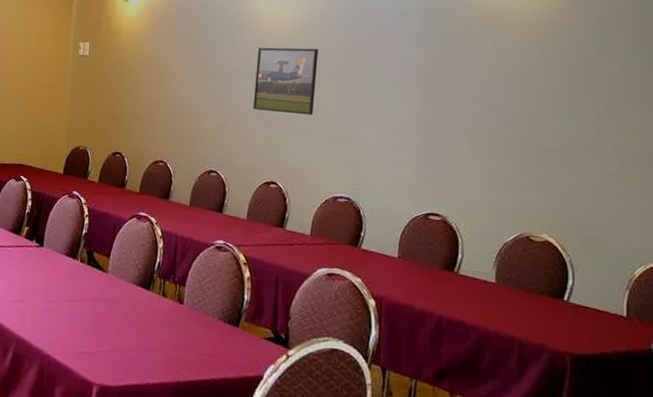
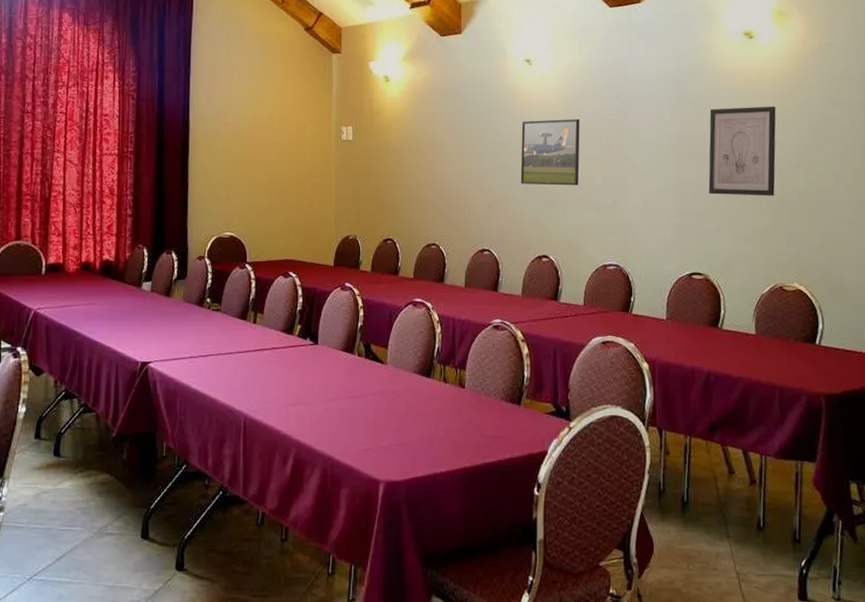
wall art: none [453,47,534,142] -> present [708,106,776,196]

